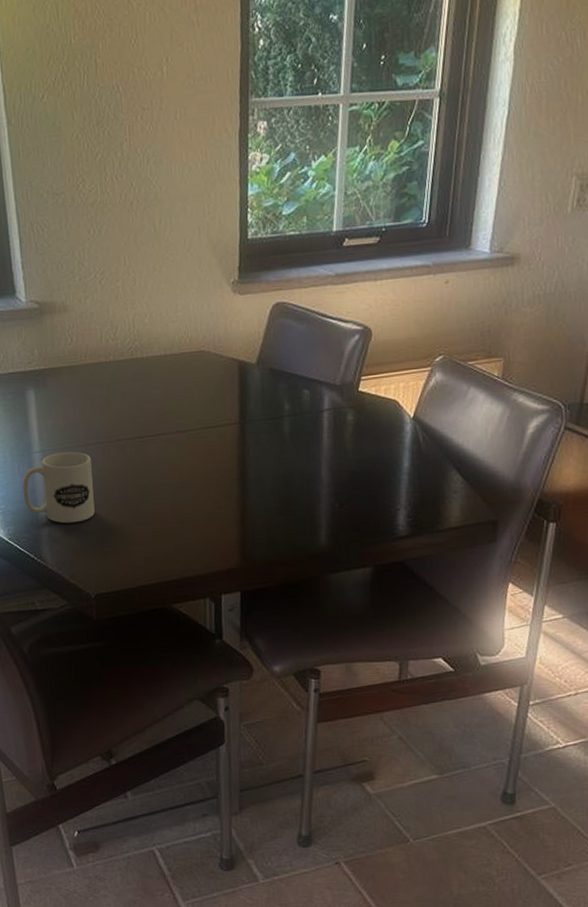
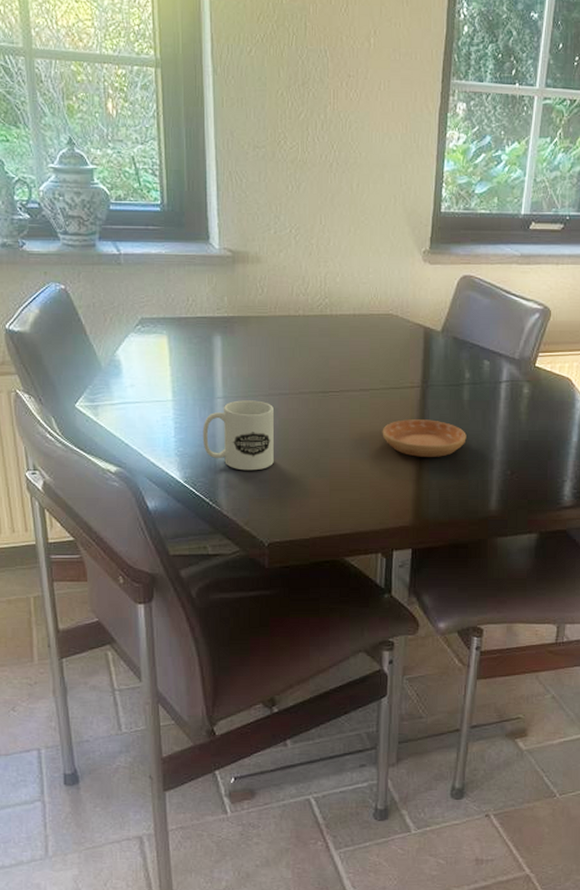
saucer: none [202,456,290,496] -> present [382,419,467,457]

